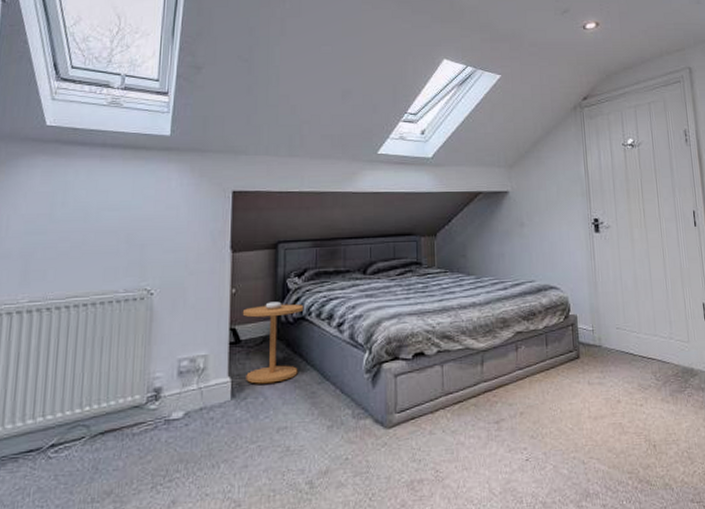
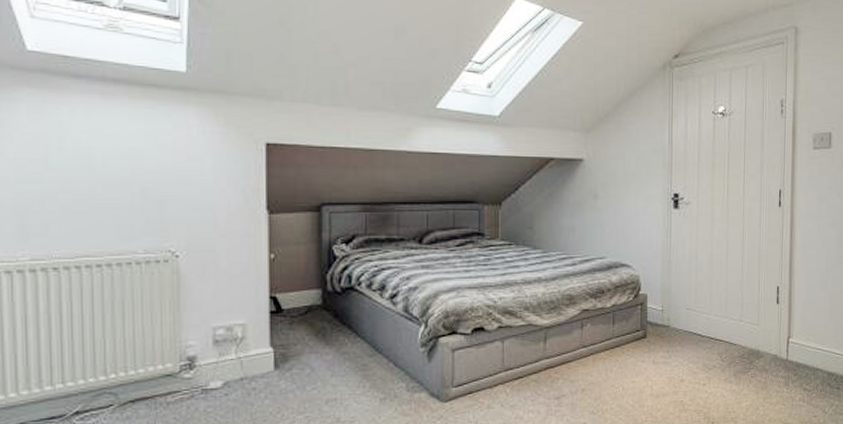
side table: present [242,301,304,384] -> none [283,269,353,355]

